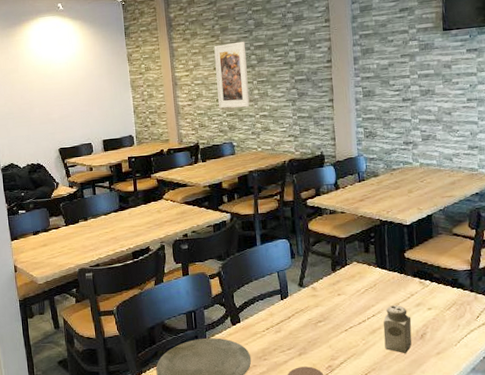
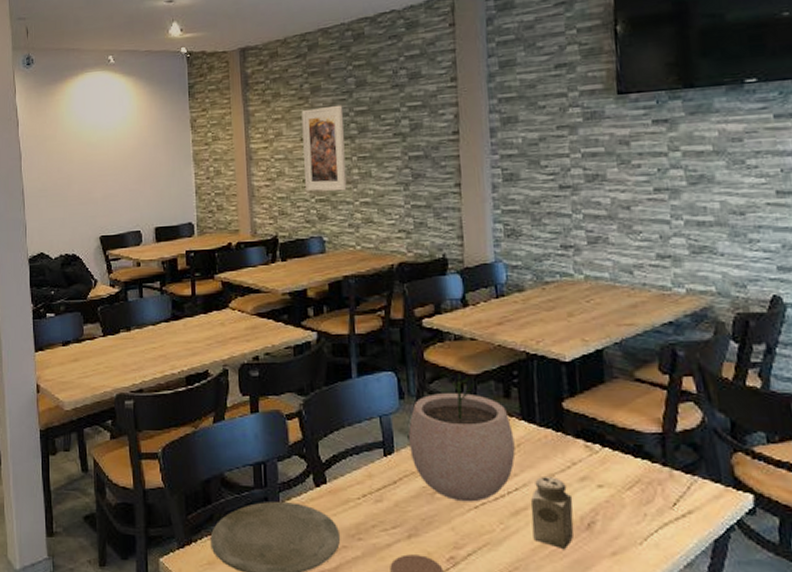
plant pot: none [298,236,373,327] -> present [408,371,515,502]

